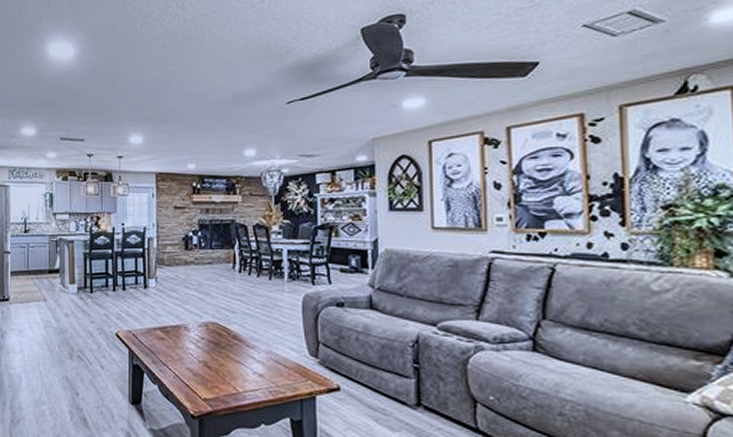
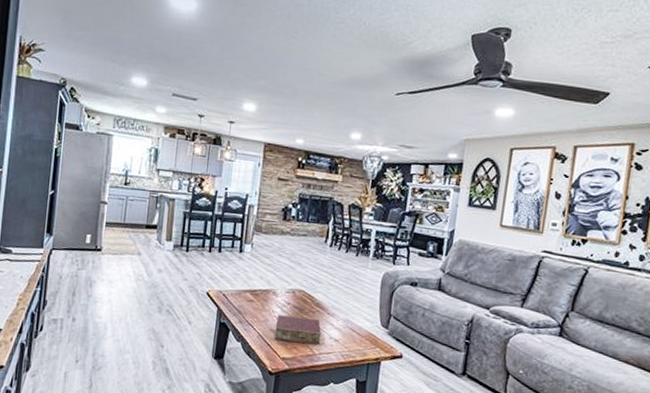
book: none [191,351,244,381] -> present [274,314,322,345]

